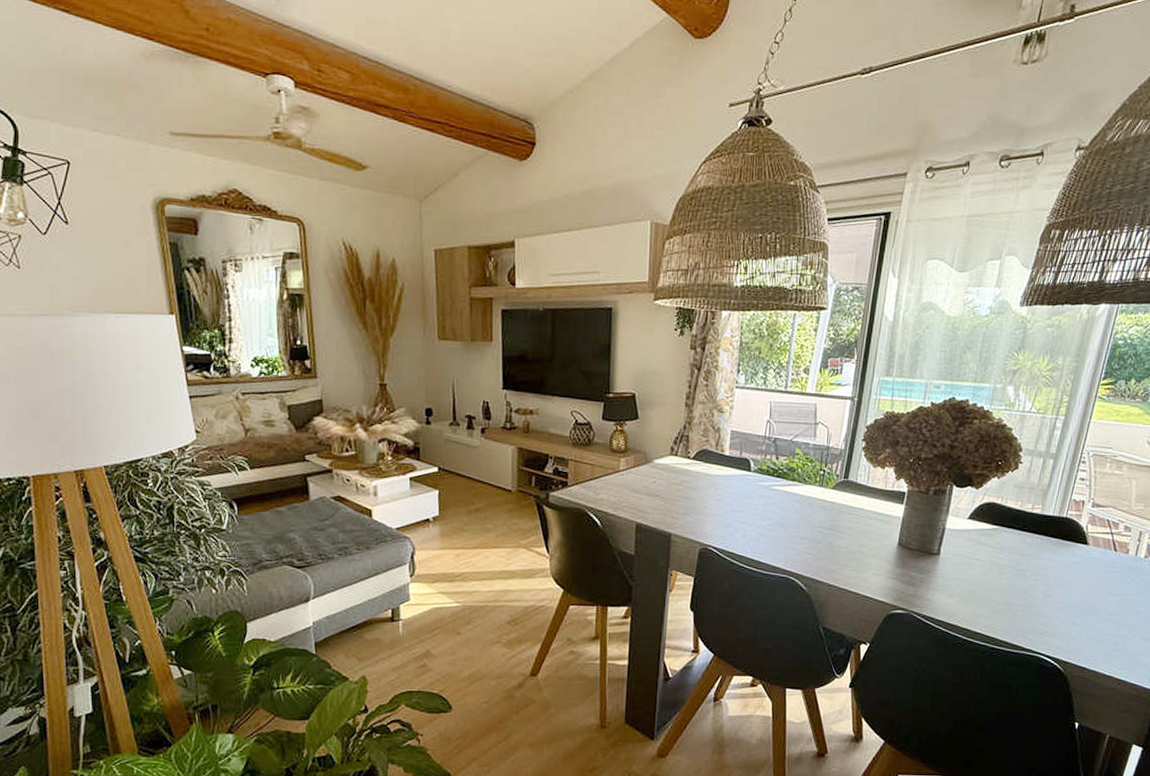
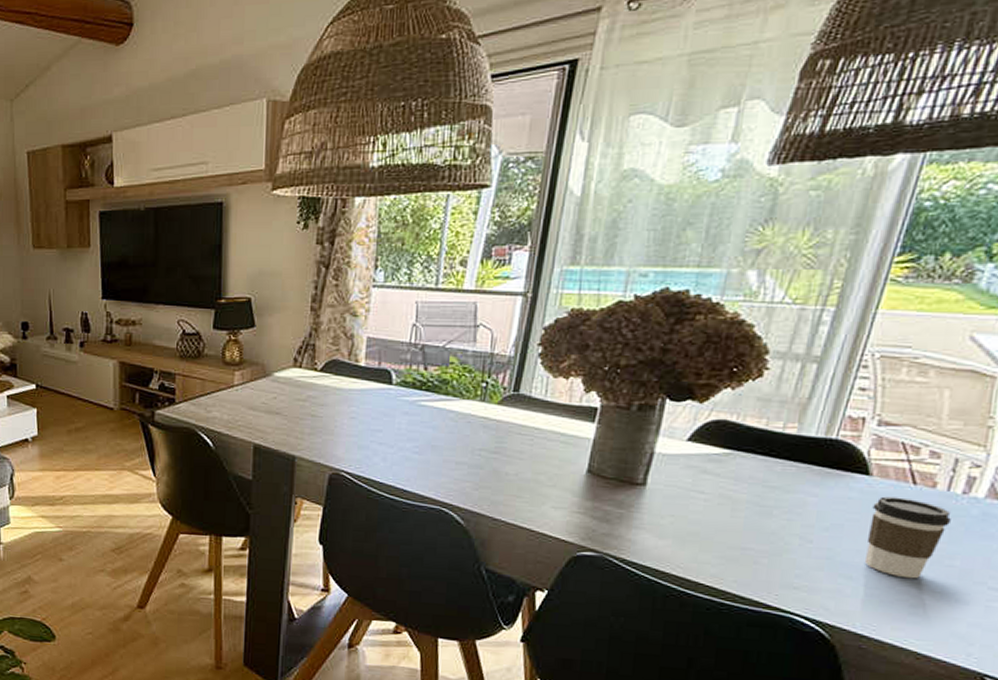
coffee cup: none [1086,561,1138,623] -> present [865,496,951,579]

